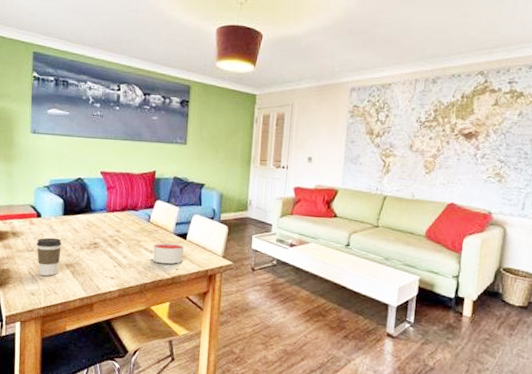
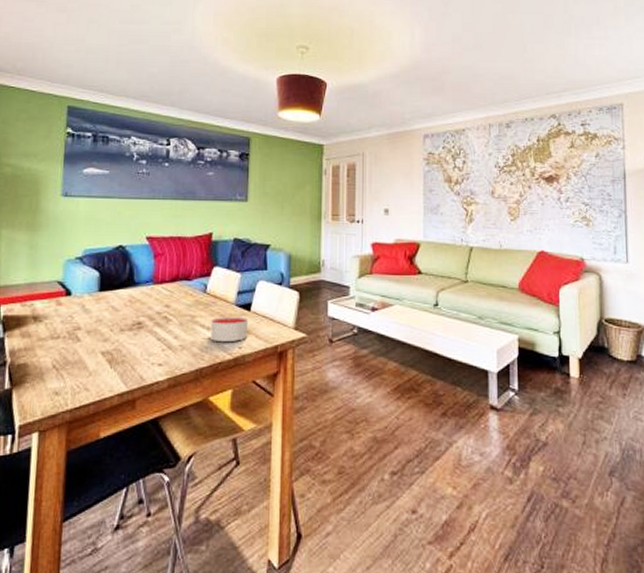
coffee cup: present [36,237,62,276] -> none [64,320,96,368]

